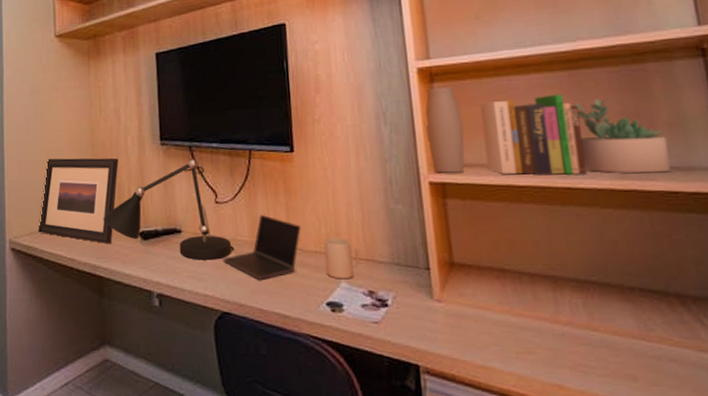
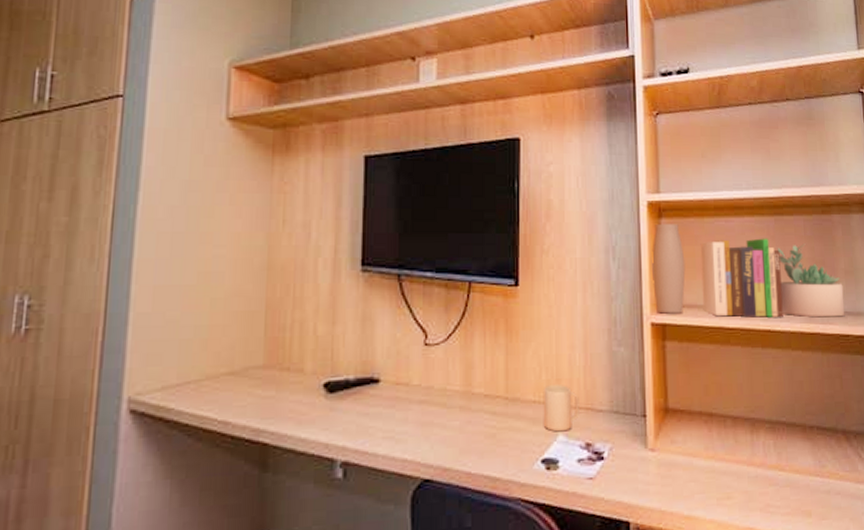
picture frame: present [38,158,119,244] -> none [176,283,303,400]
desk lamp: present [103,159,235,260] -> none [275,290,444,417]
laptop computer: present [222,214,301,281] -> none [428,358,520,439]

